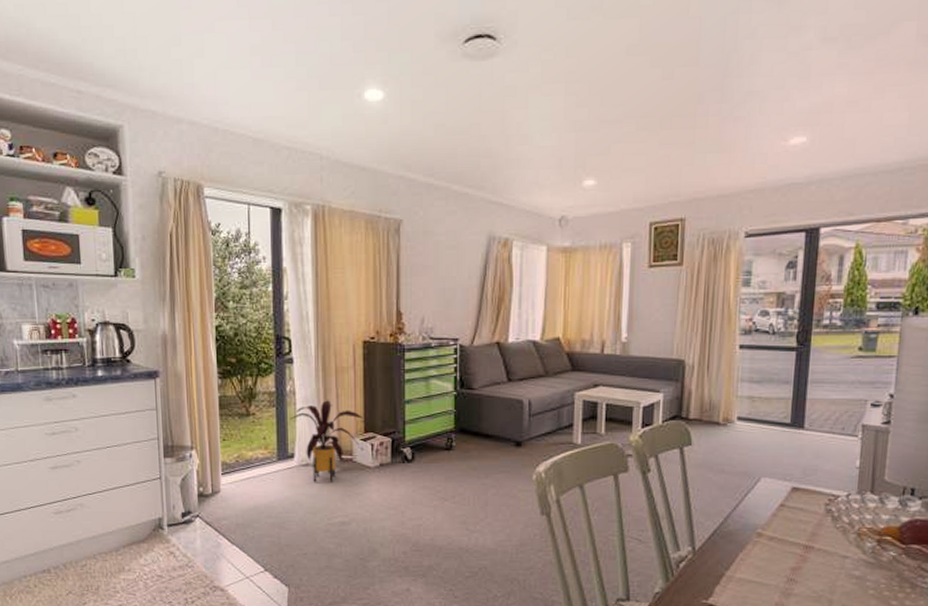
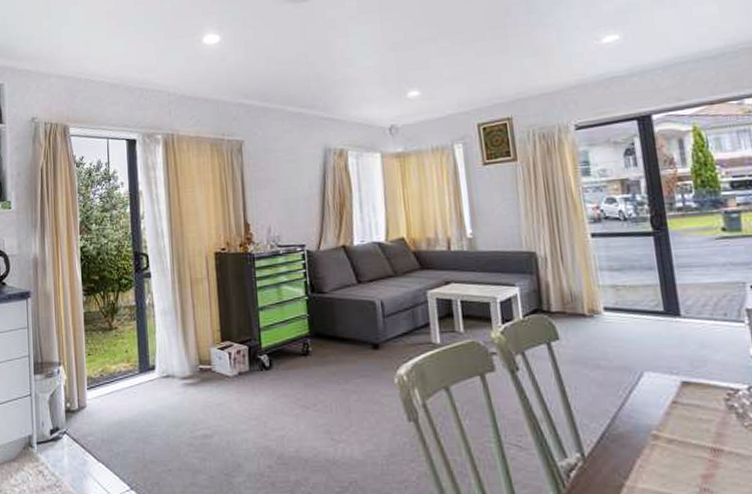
house plant: present [289,400,364,482] -> none [149,311,220,394]

